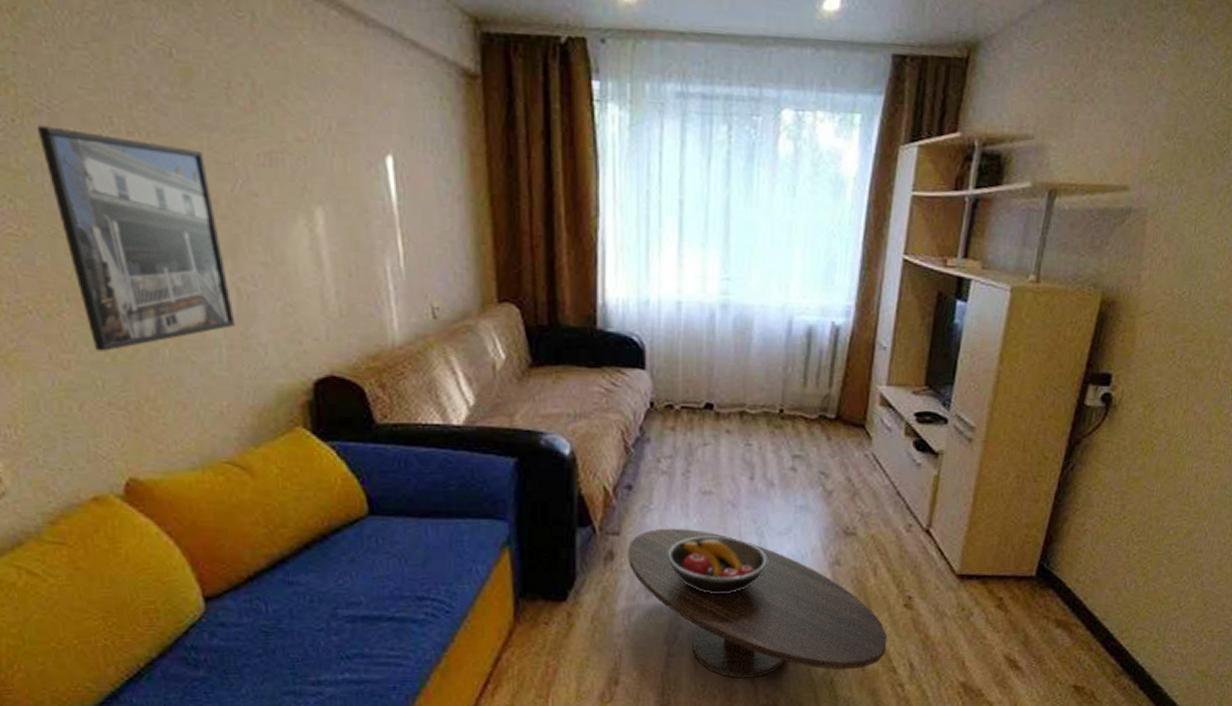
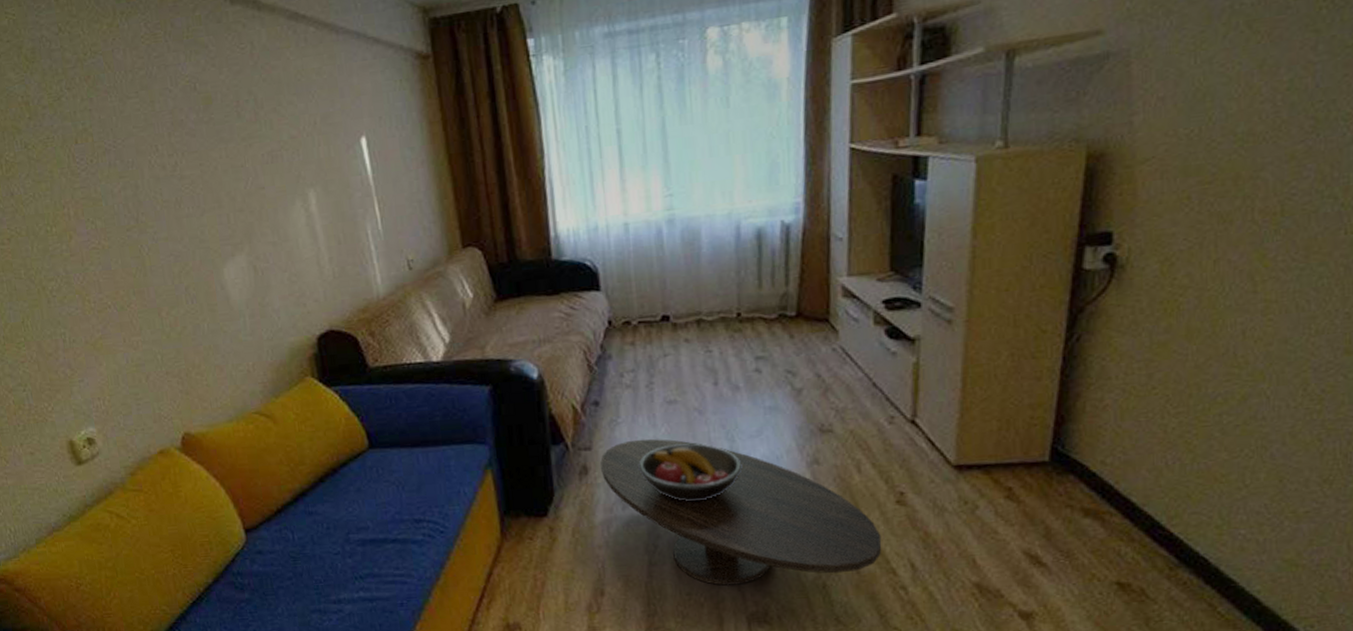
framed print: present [36,126,236,351] -> none [107,159,255,332]

